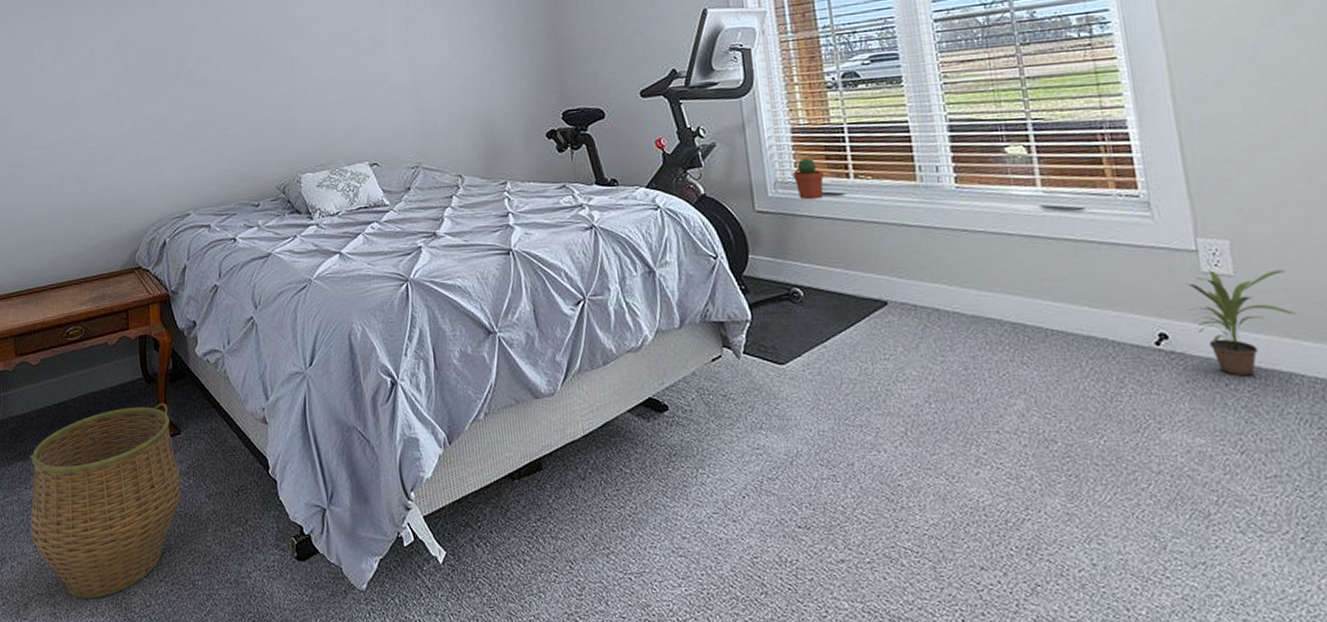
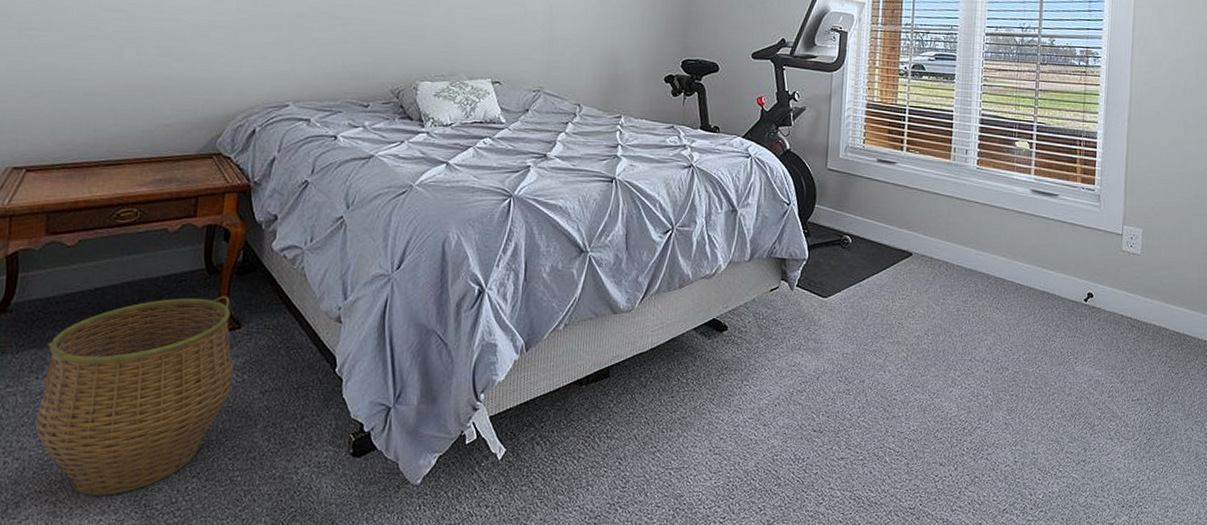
succulent plant: present [792,158,825,200] -> none [861,130,885,165]
potted plant: present [1185,270,1297,376] -> none [1107,249,1172,328]

